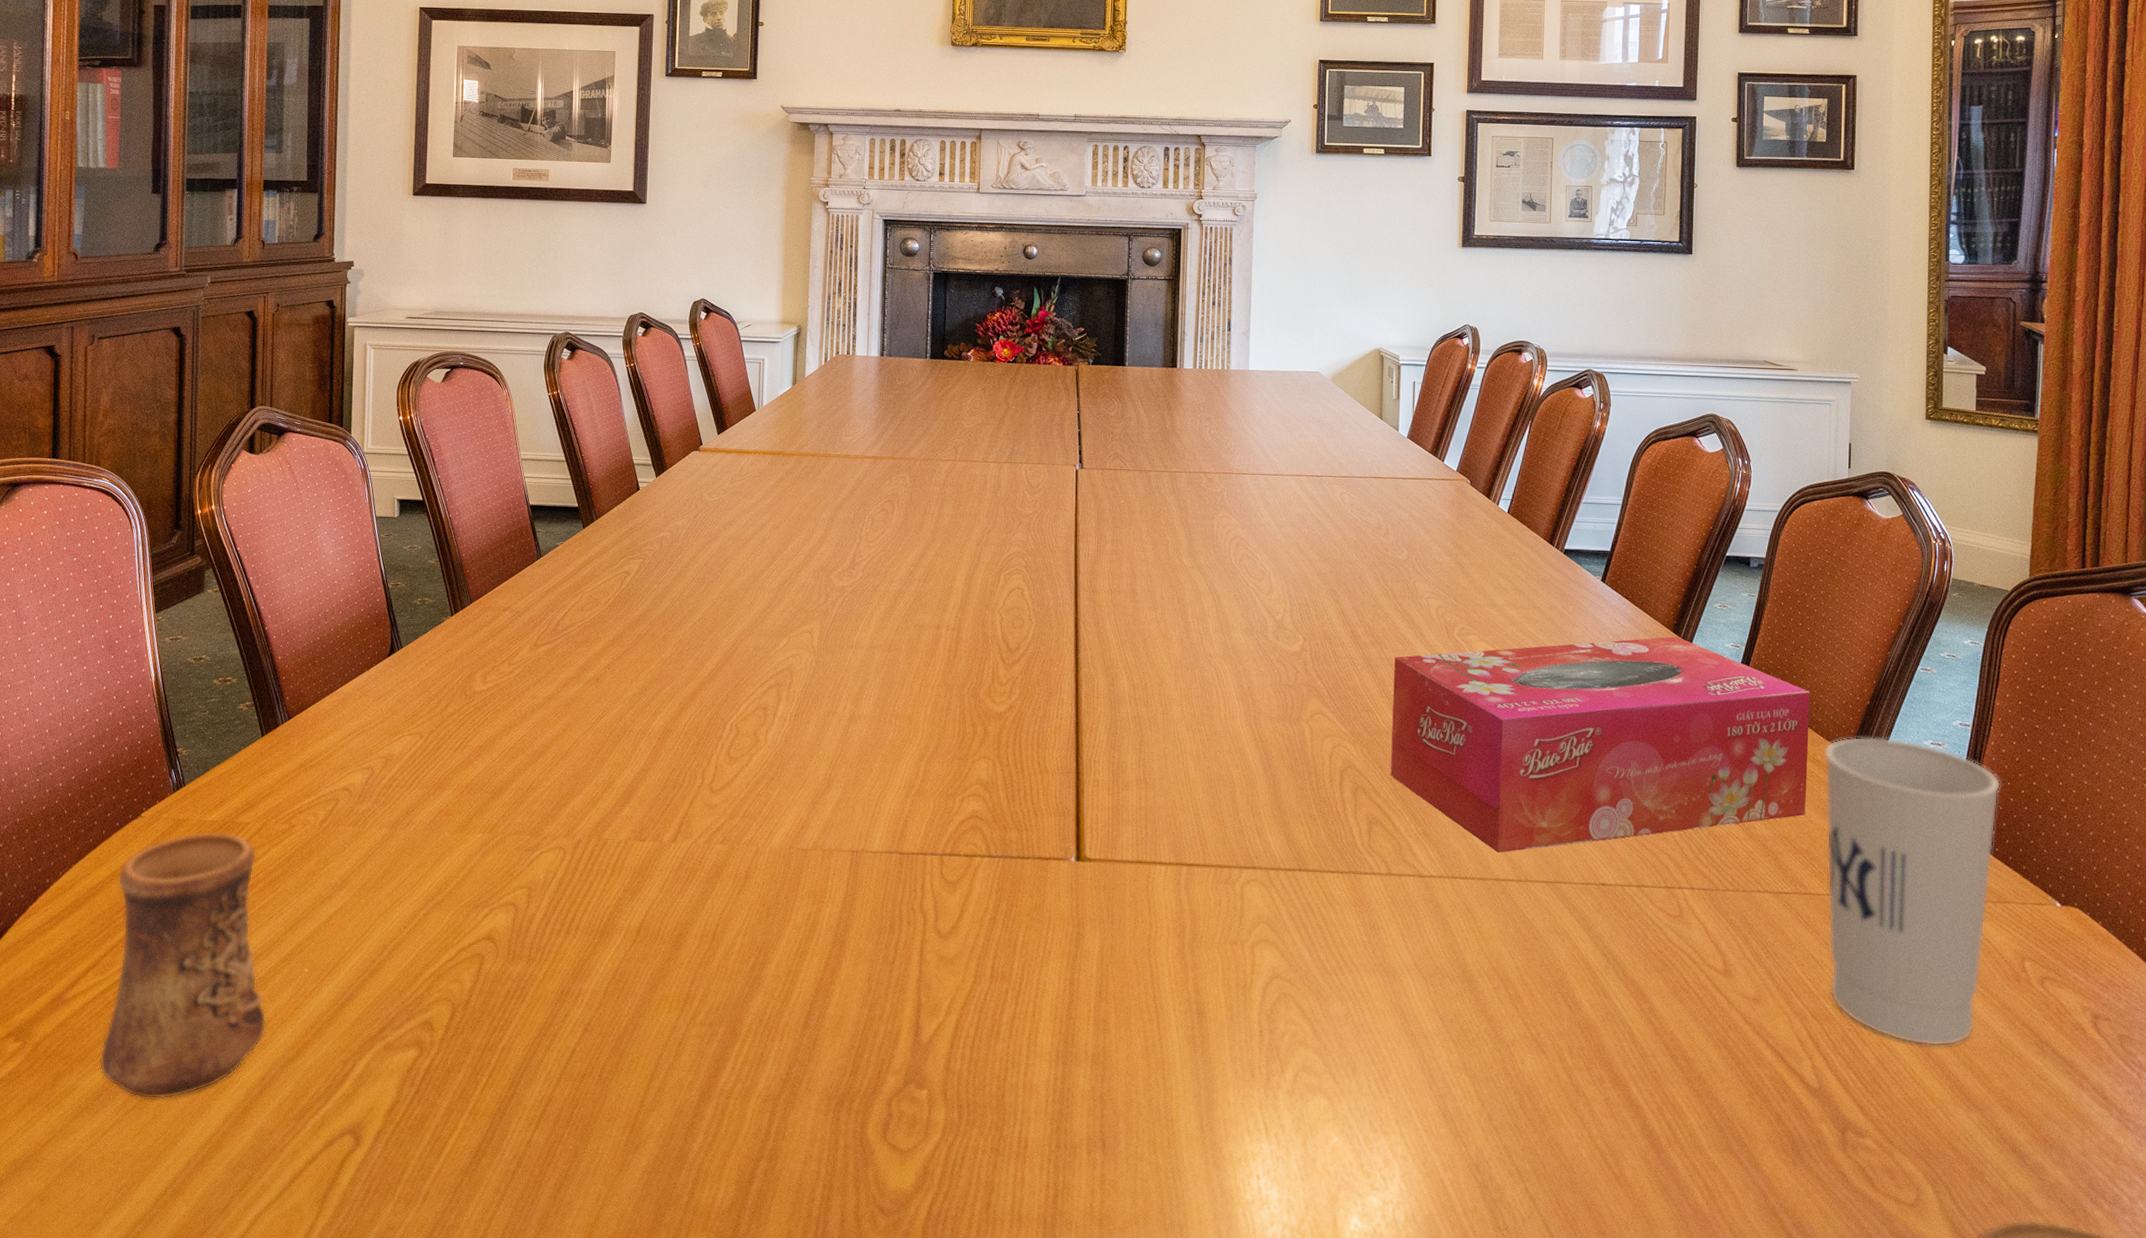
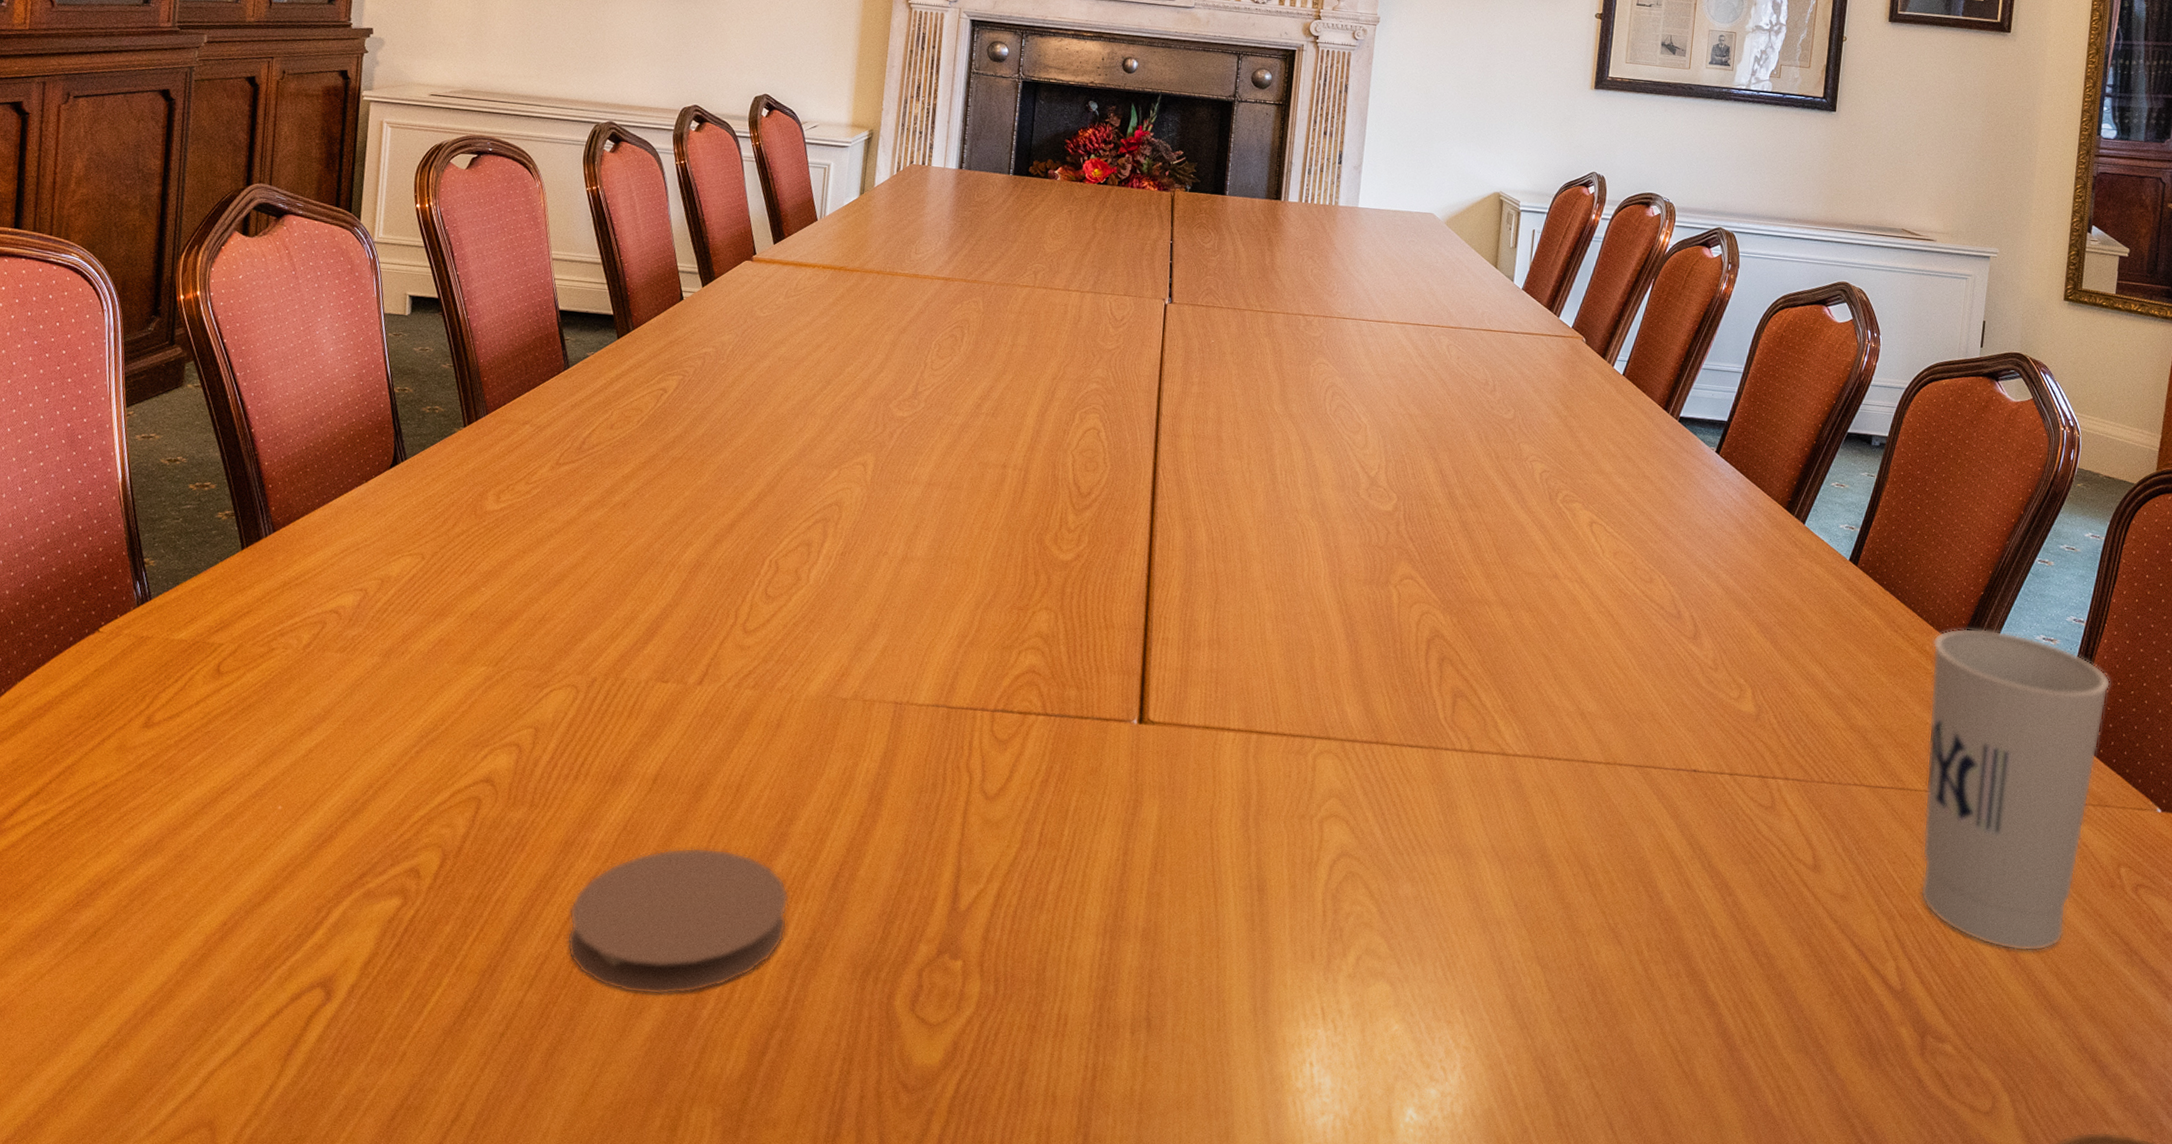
cup: present [99,831,267,1100] -> none [38,651,232,943]
coaster: none [567,992,765,1132] -> present [566,847,789,996]
tissue box: present [1390,636,1810,853] -> none [1480,514,1923,734]

